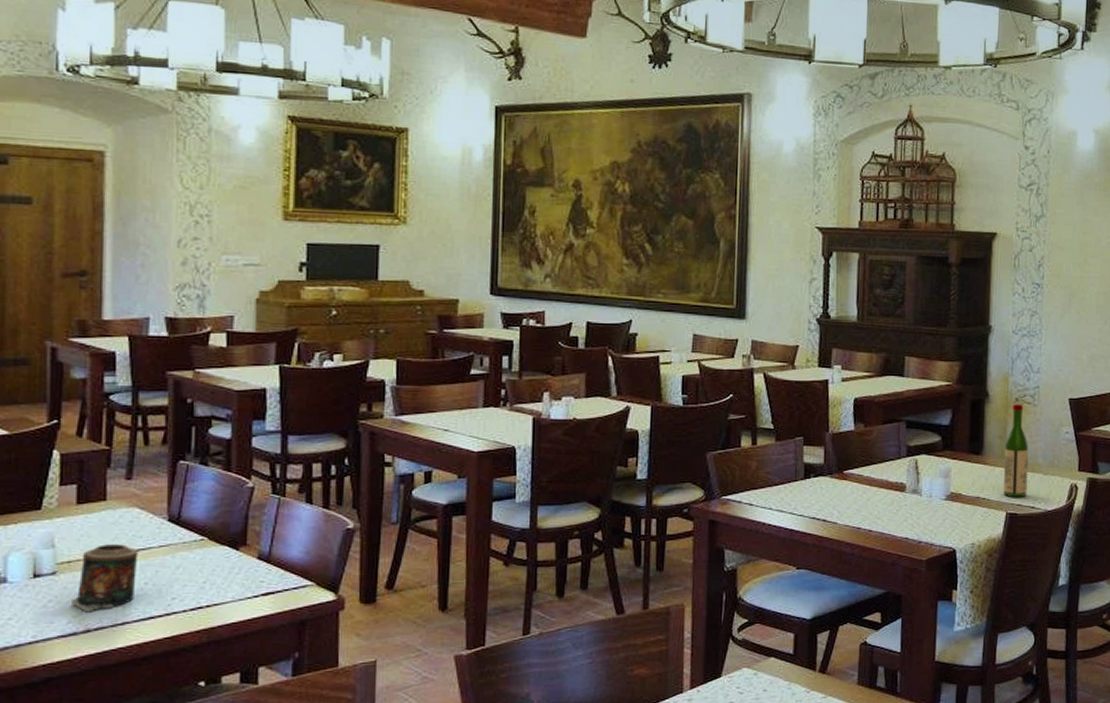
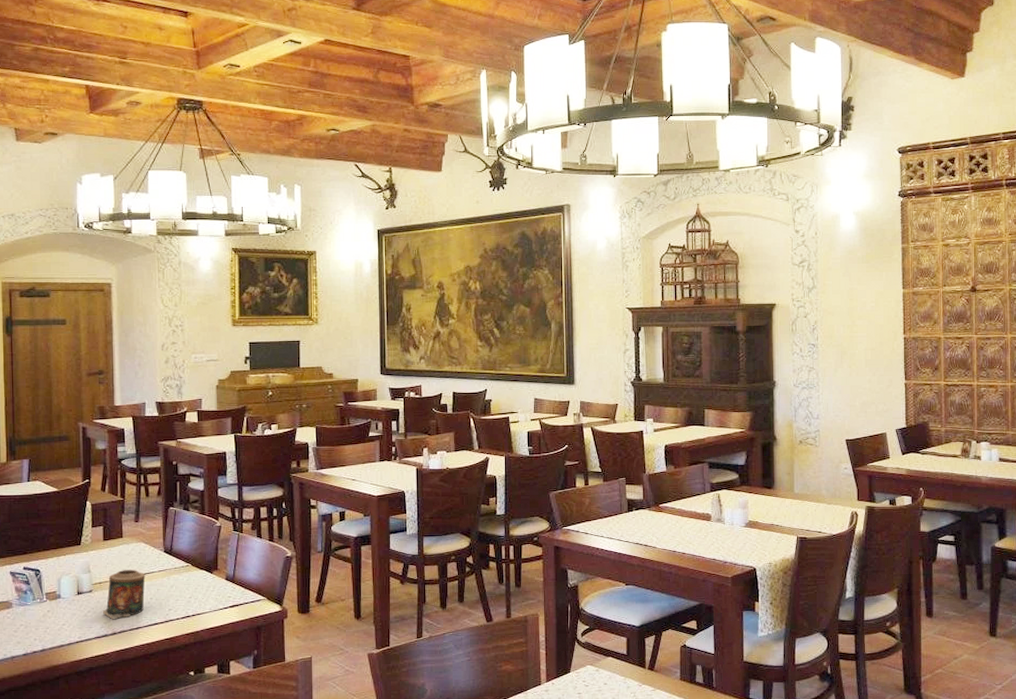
wine bottle: present [1003,404,1029,498] -> none [792,446,814,524]

